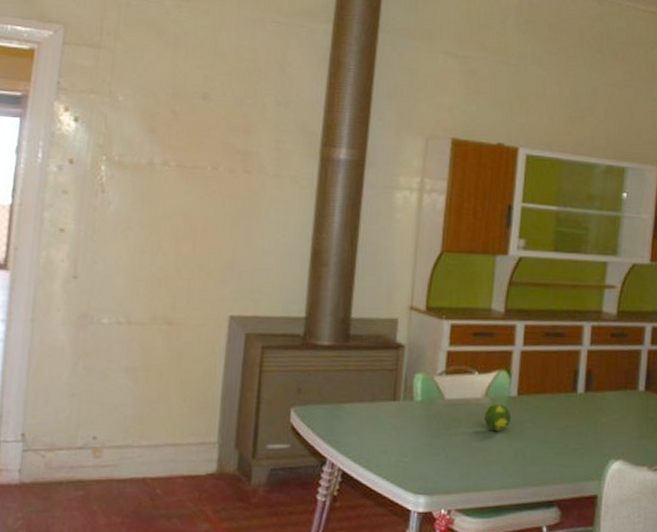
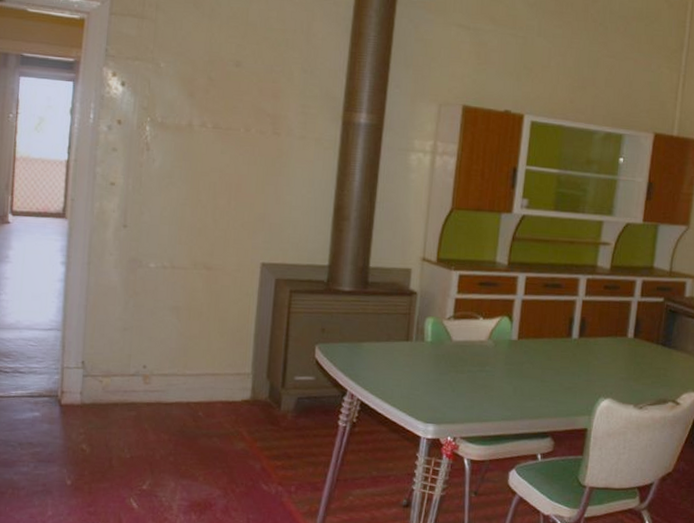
fruit: present [484,403,512,432] -> none [487,345,512,371]

